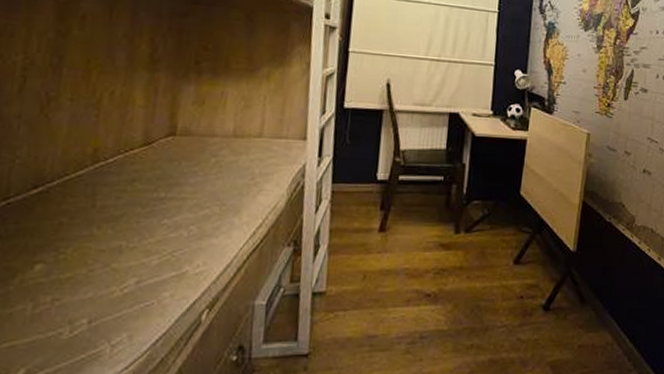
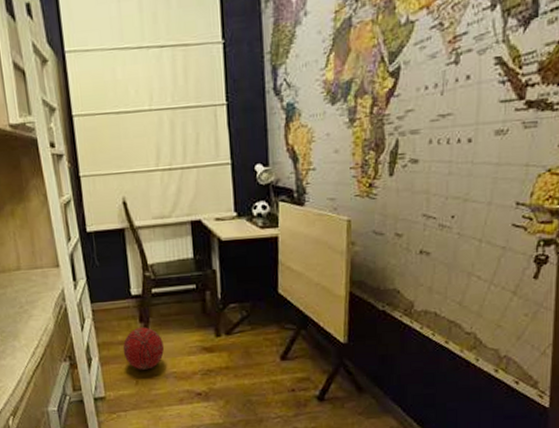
ball: none [356,215,401,263] -> present [122,327,165,370]

